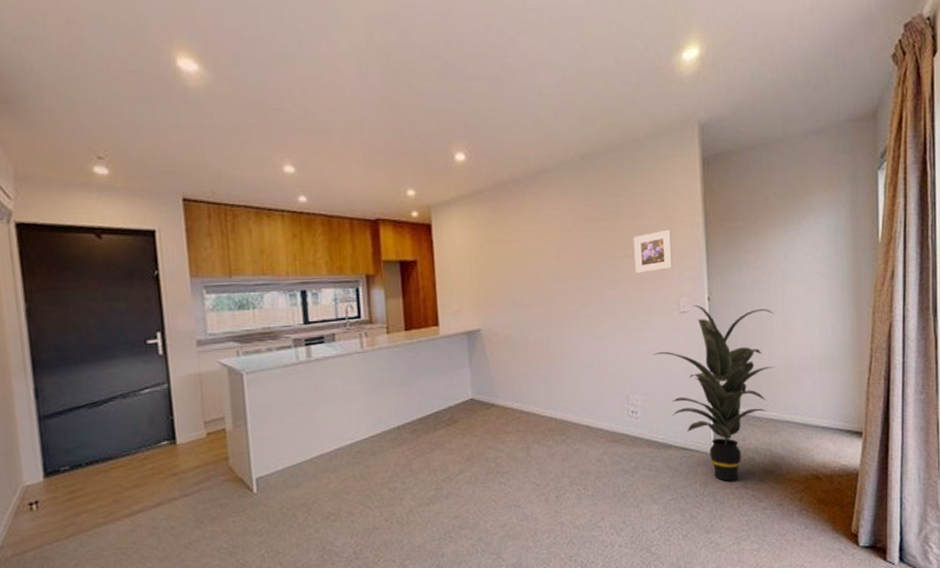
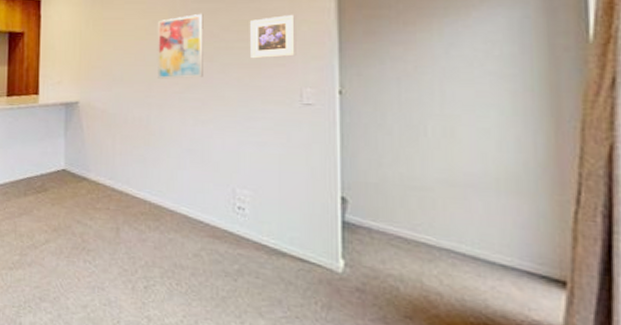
wall art: none [551,231,596,299] -> present [157,13,203,79]
indoor plant: present [652,304,774,481] -> none [266,97,429,311]

